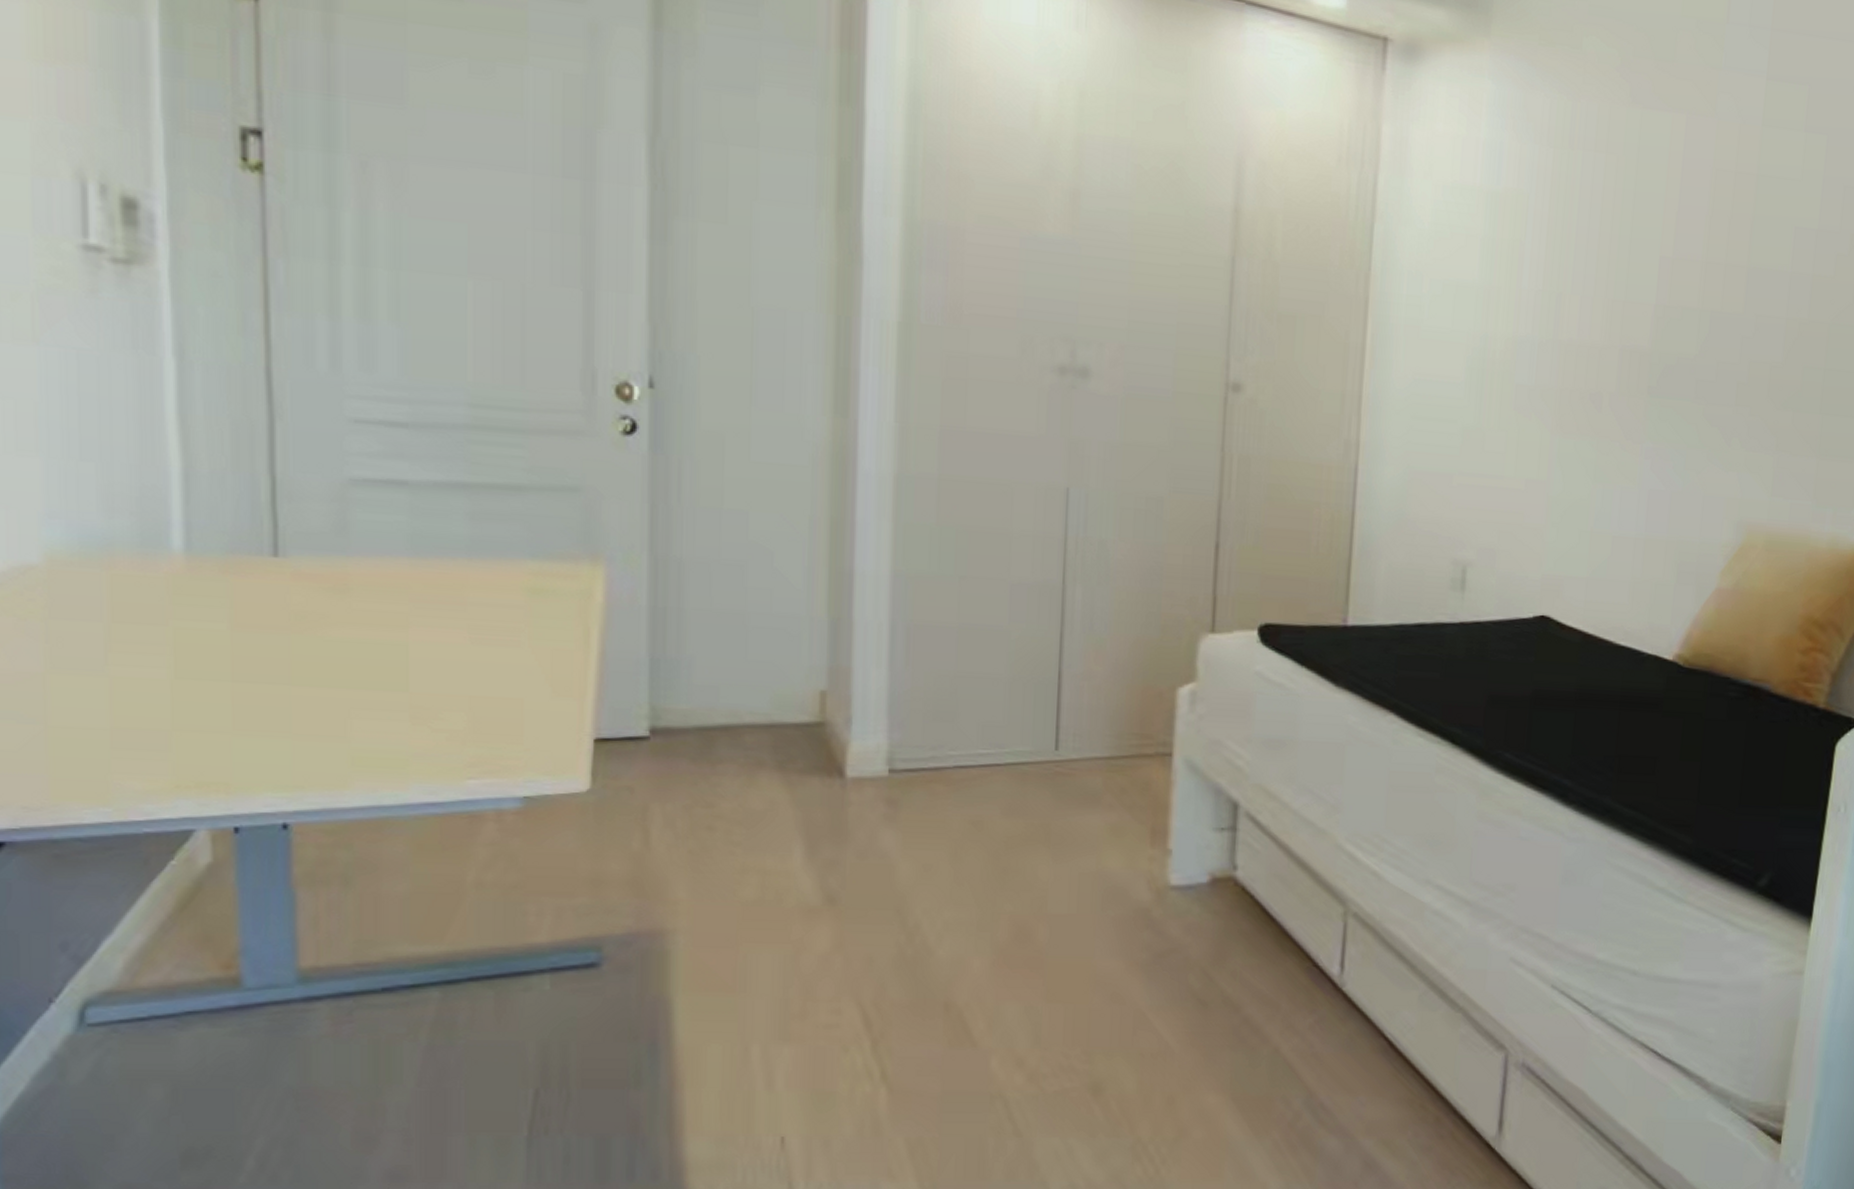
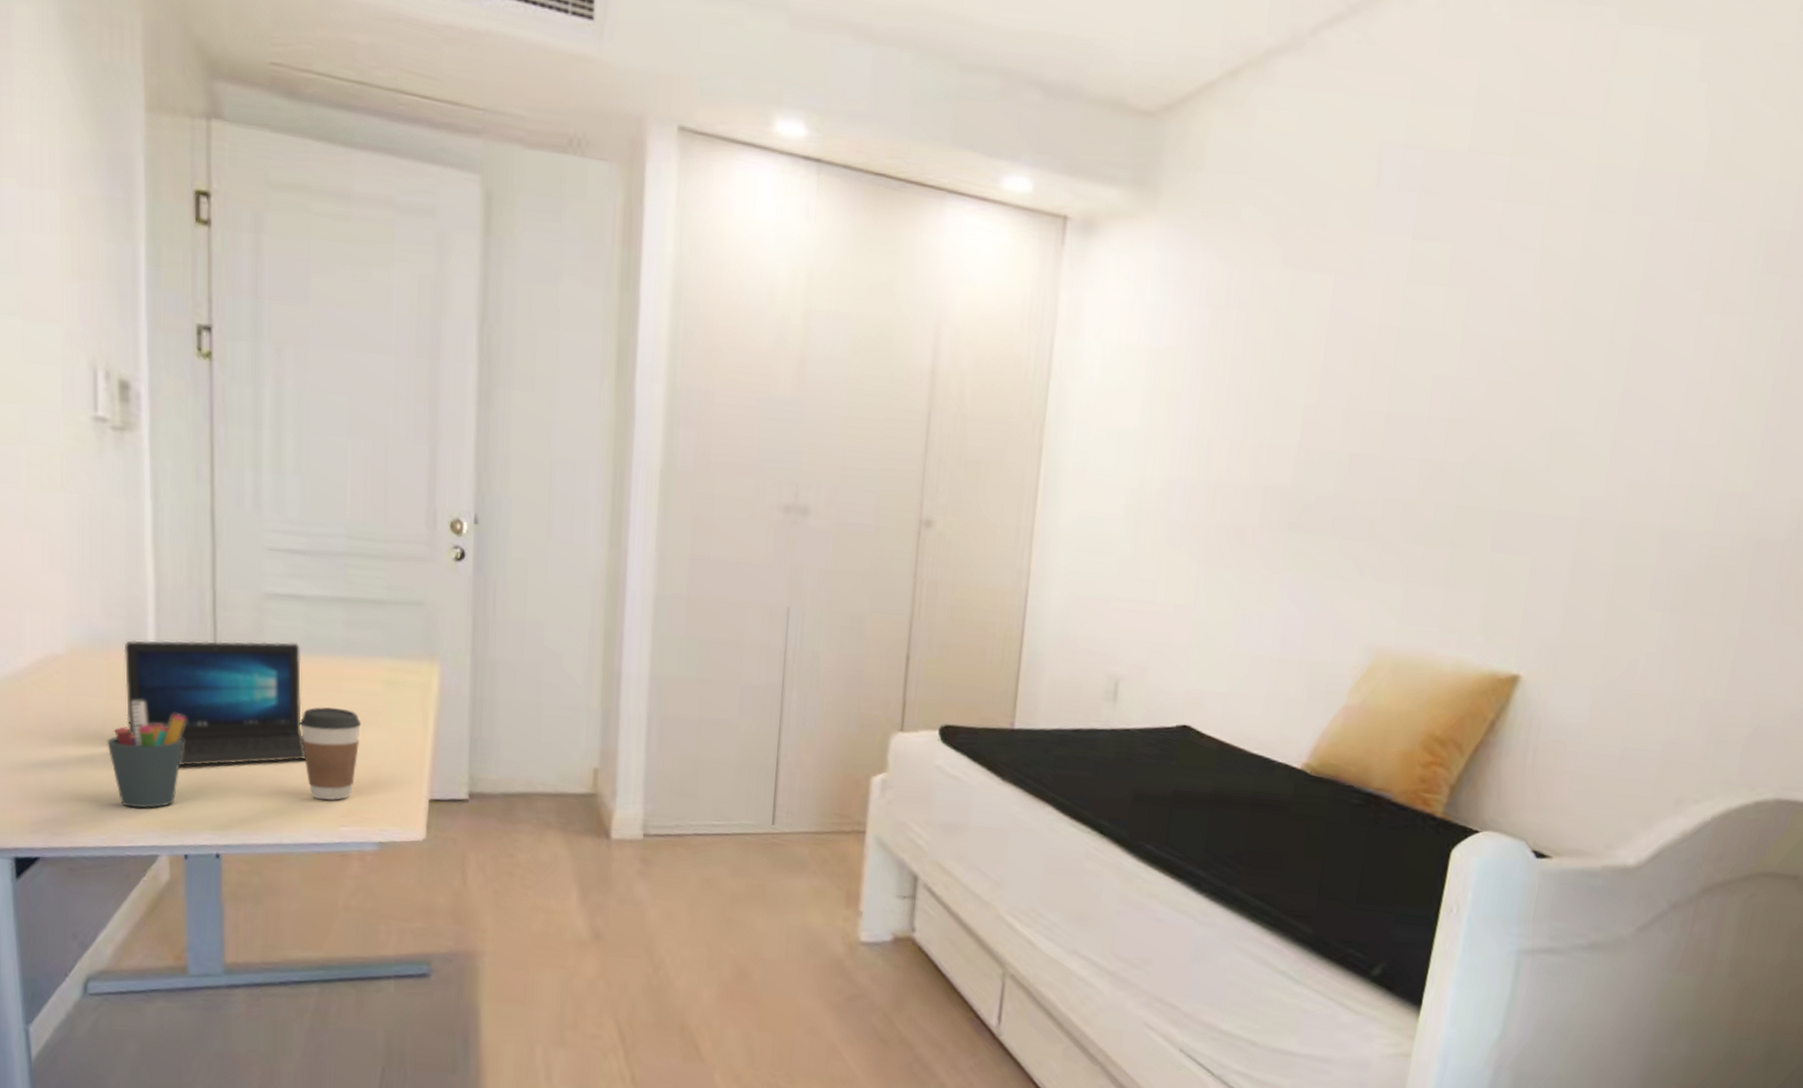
pen holder: none [111,623,233,768] -> present [107,700,186,808]
laptop: none [135,541,415,710] -> present [124,640,306,767]
coffee cup: none [405,625,496,746] -> present [300,707,362,801]

